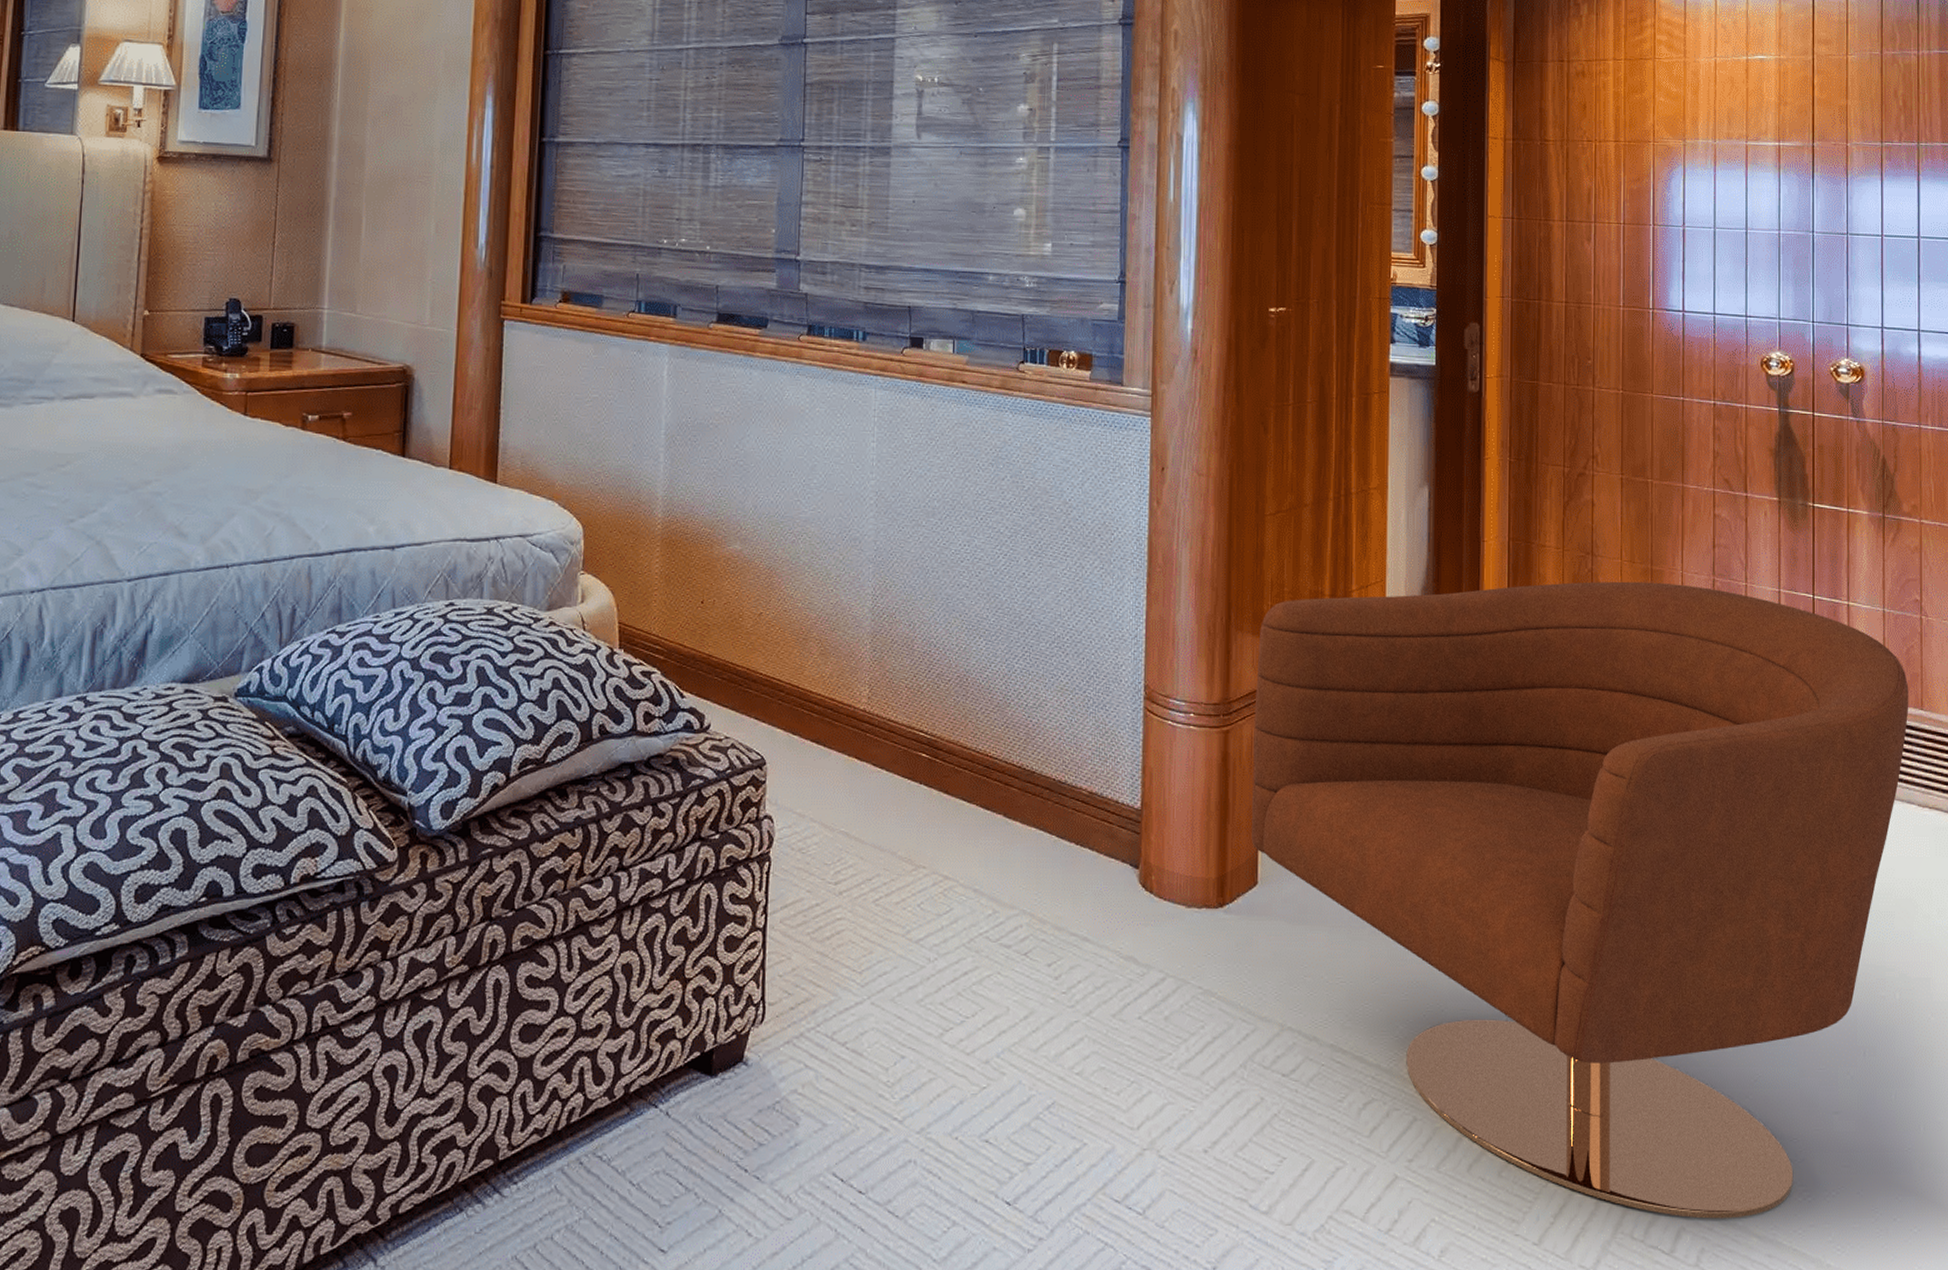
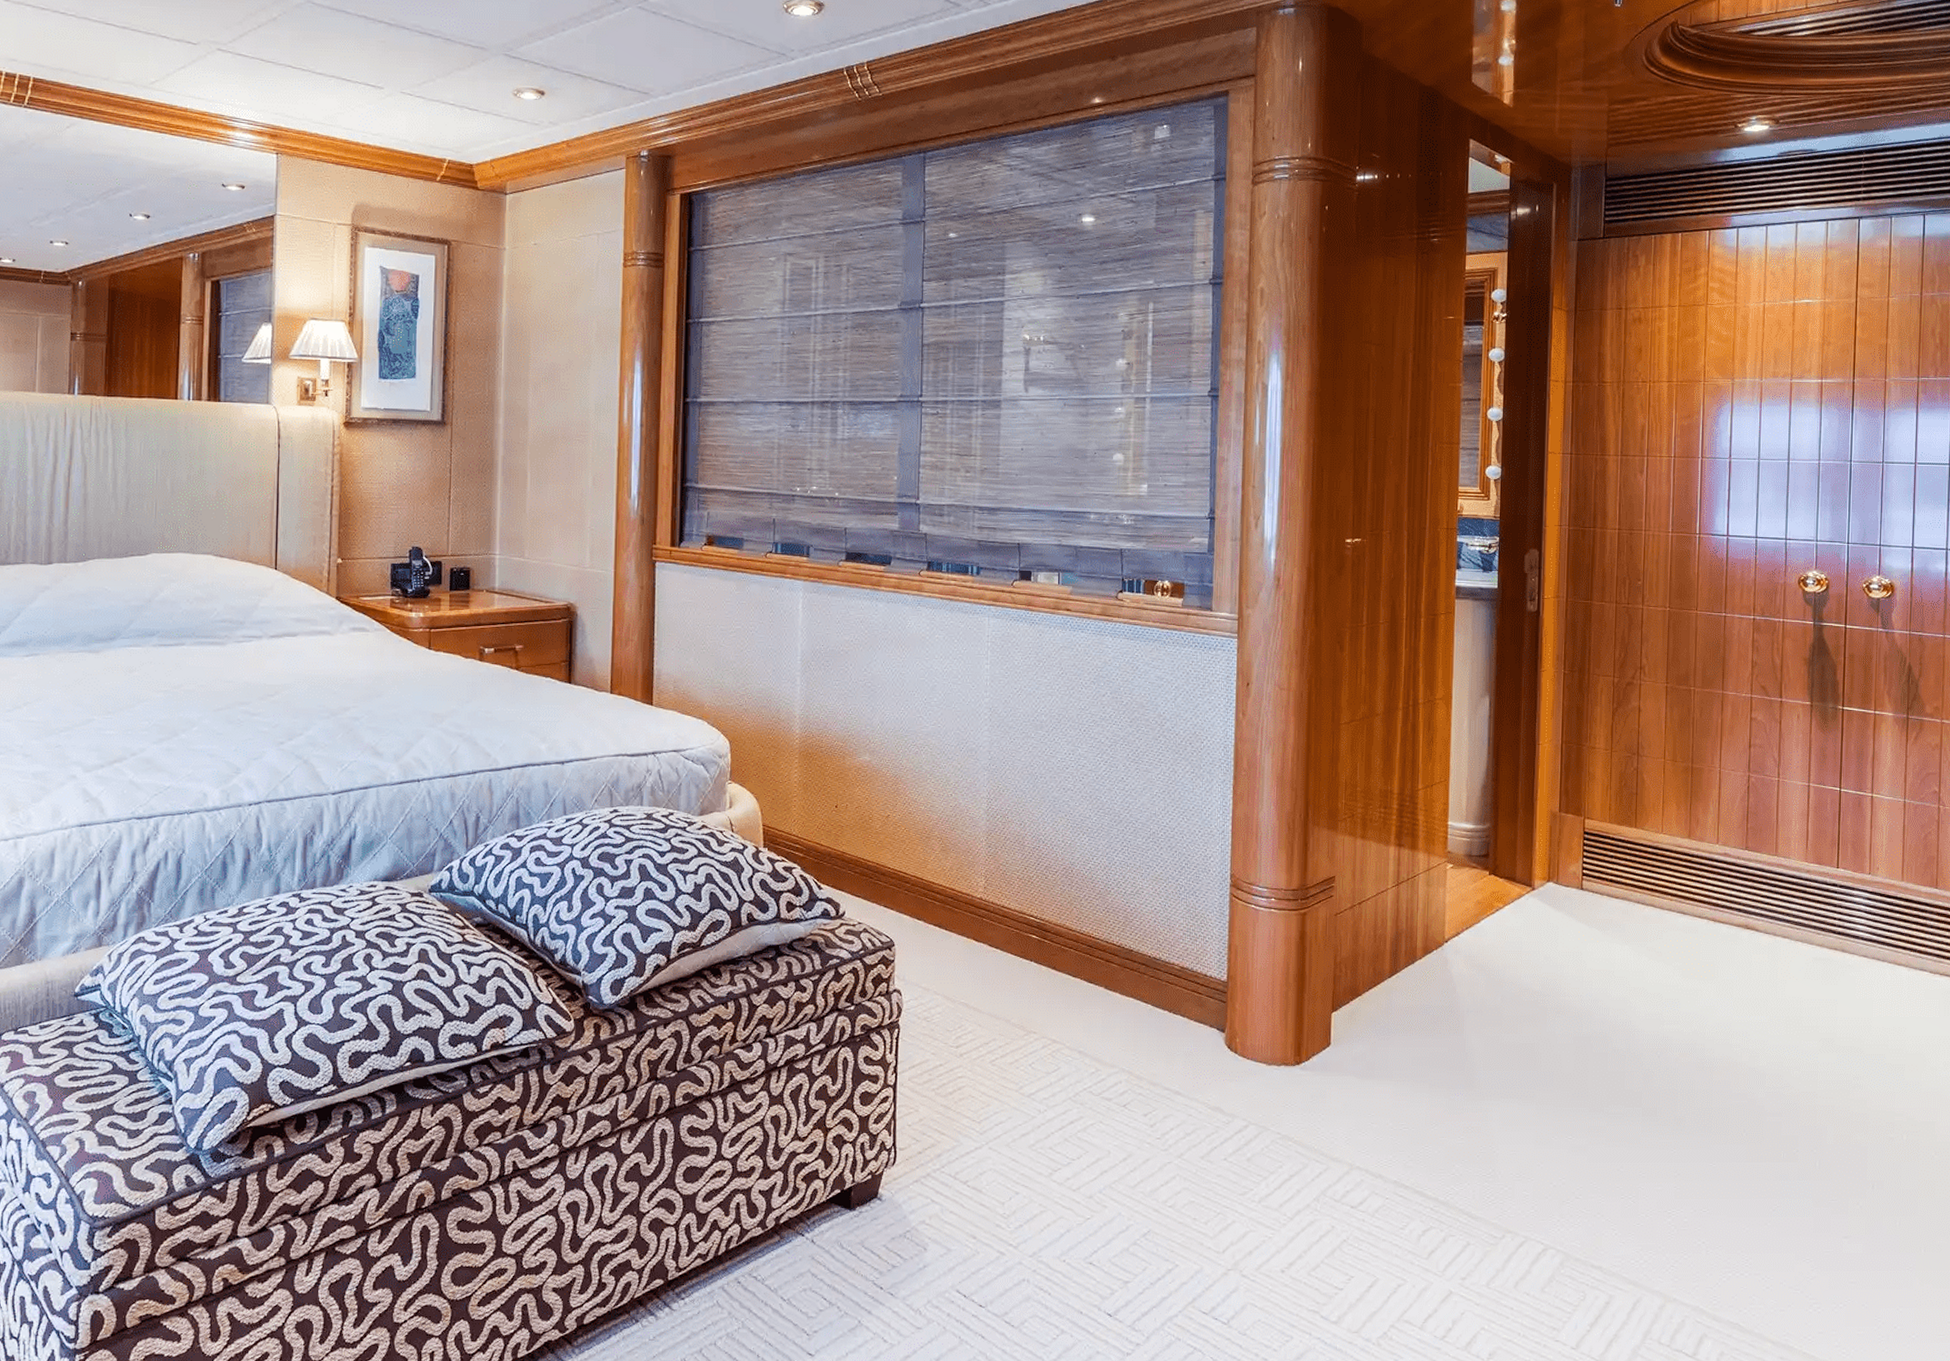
armchair: present [1252,581,1909,1219] -> none [1326,778,1925,1327]

